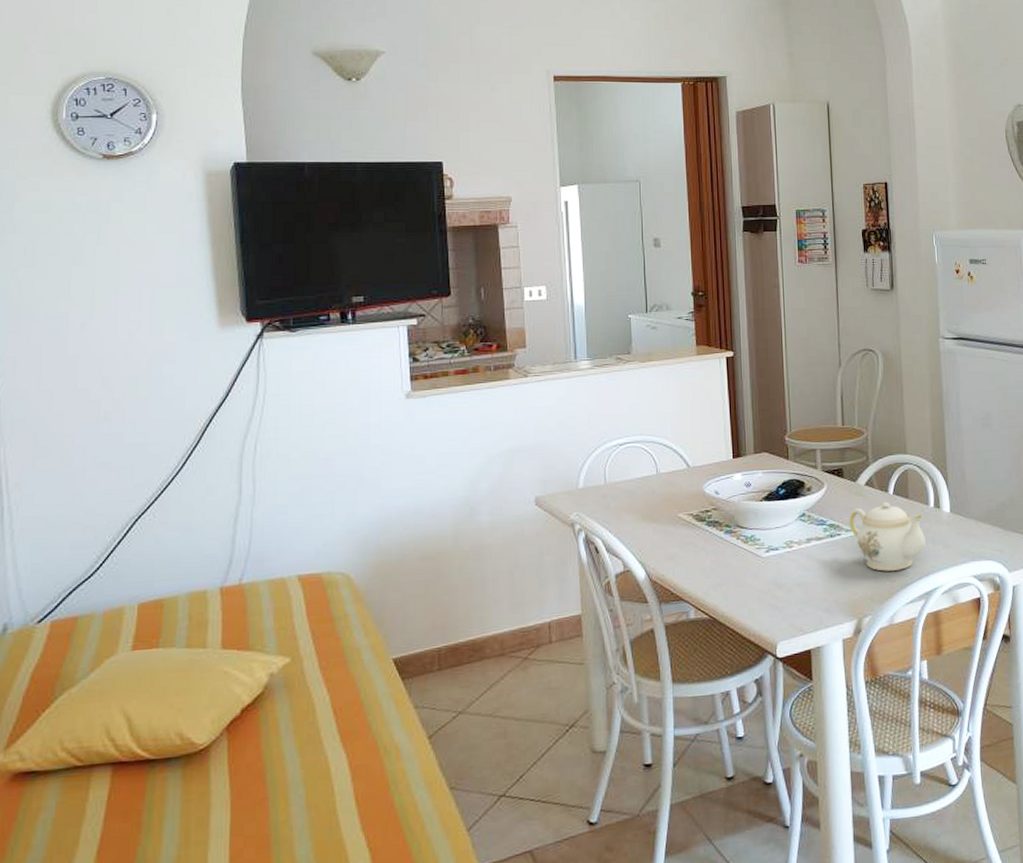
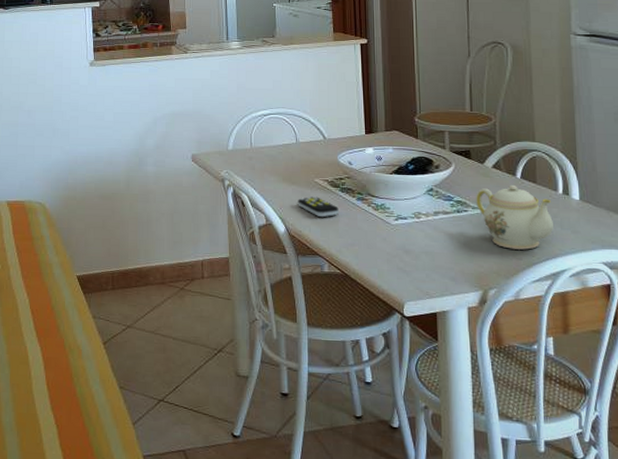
remote control: none [659,534,705,558] -> present [298,196,339,218]

